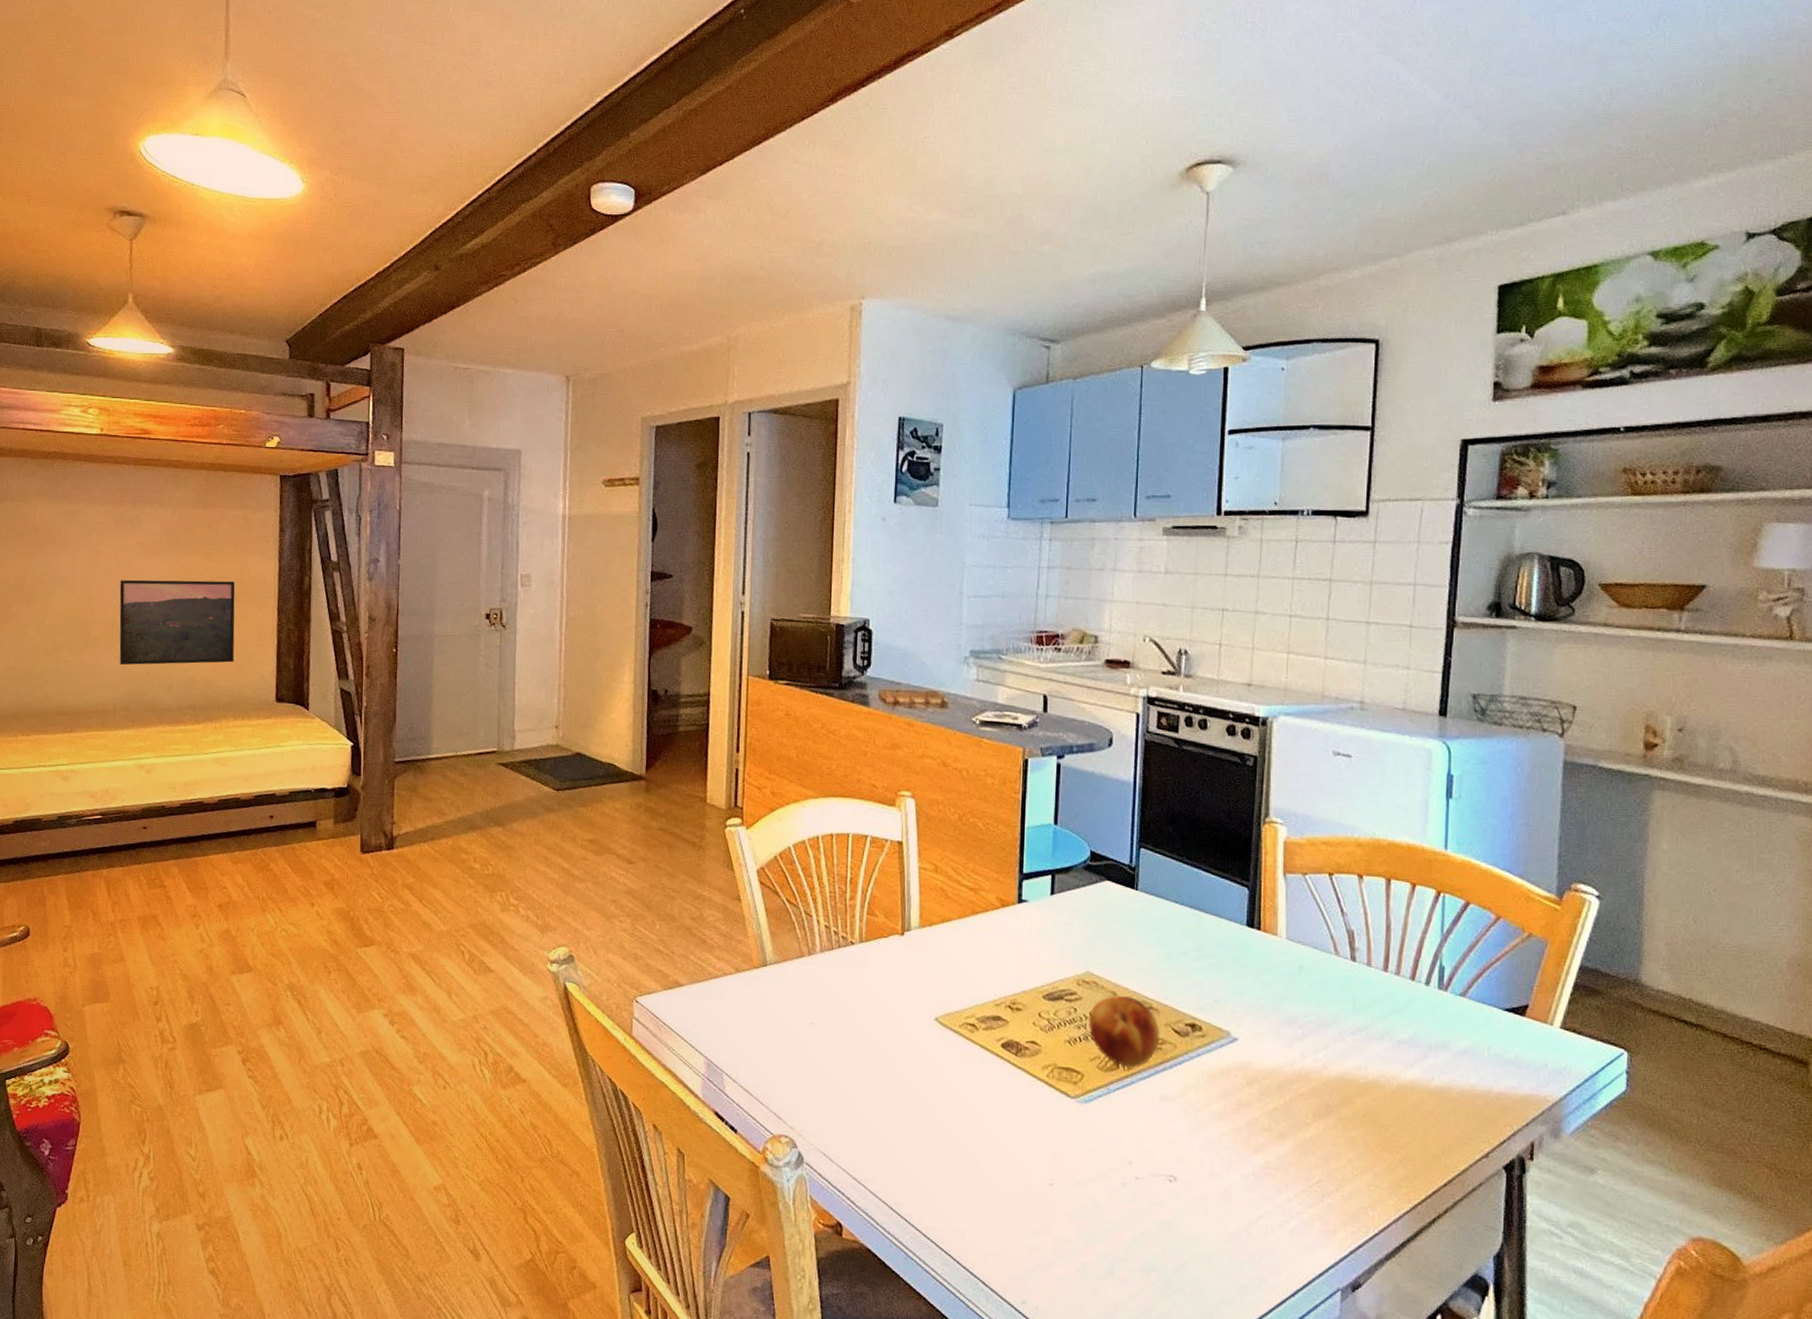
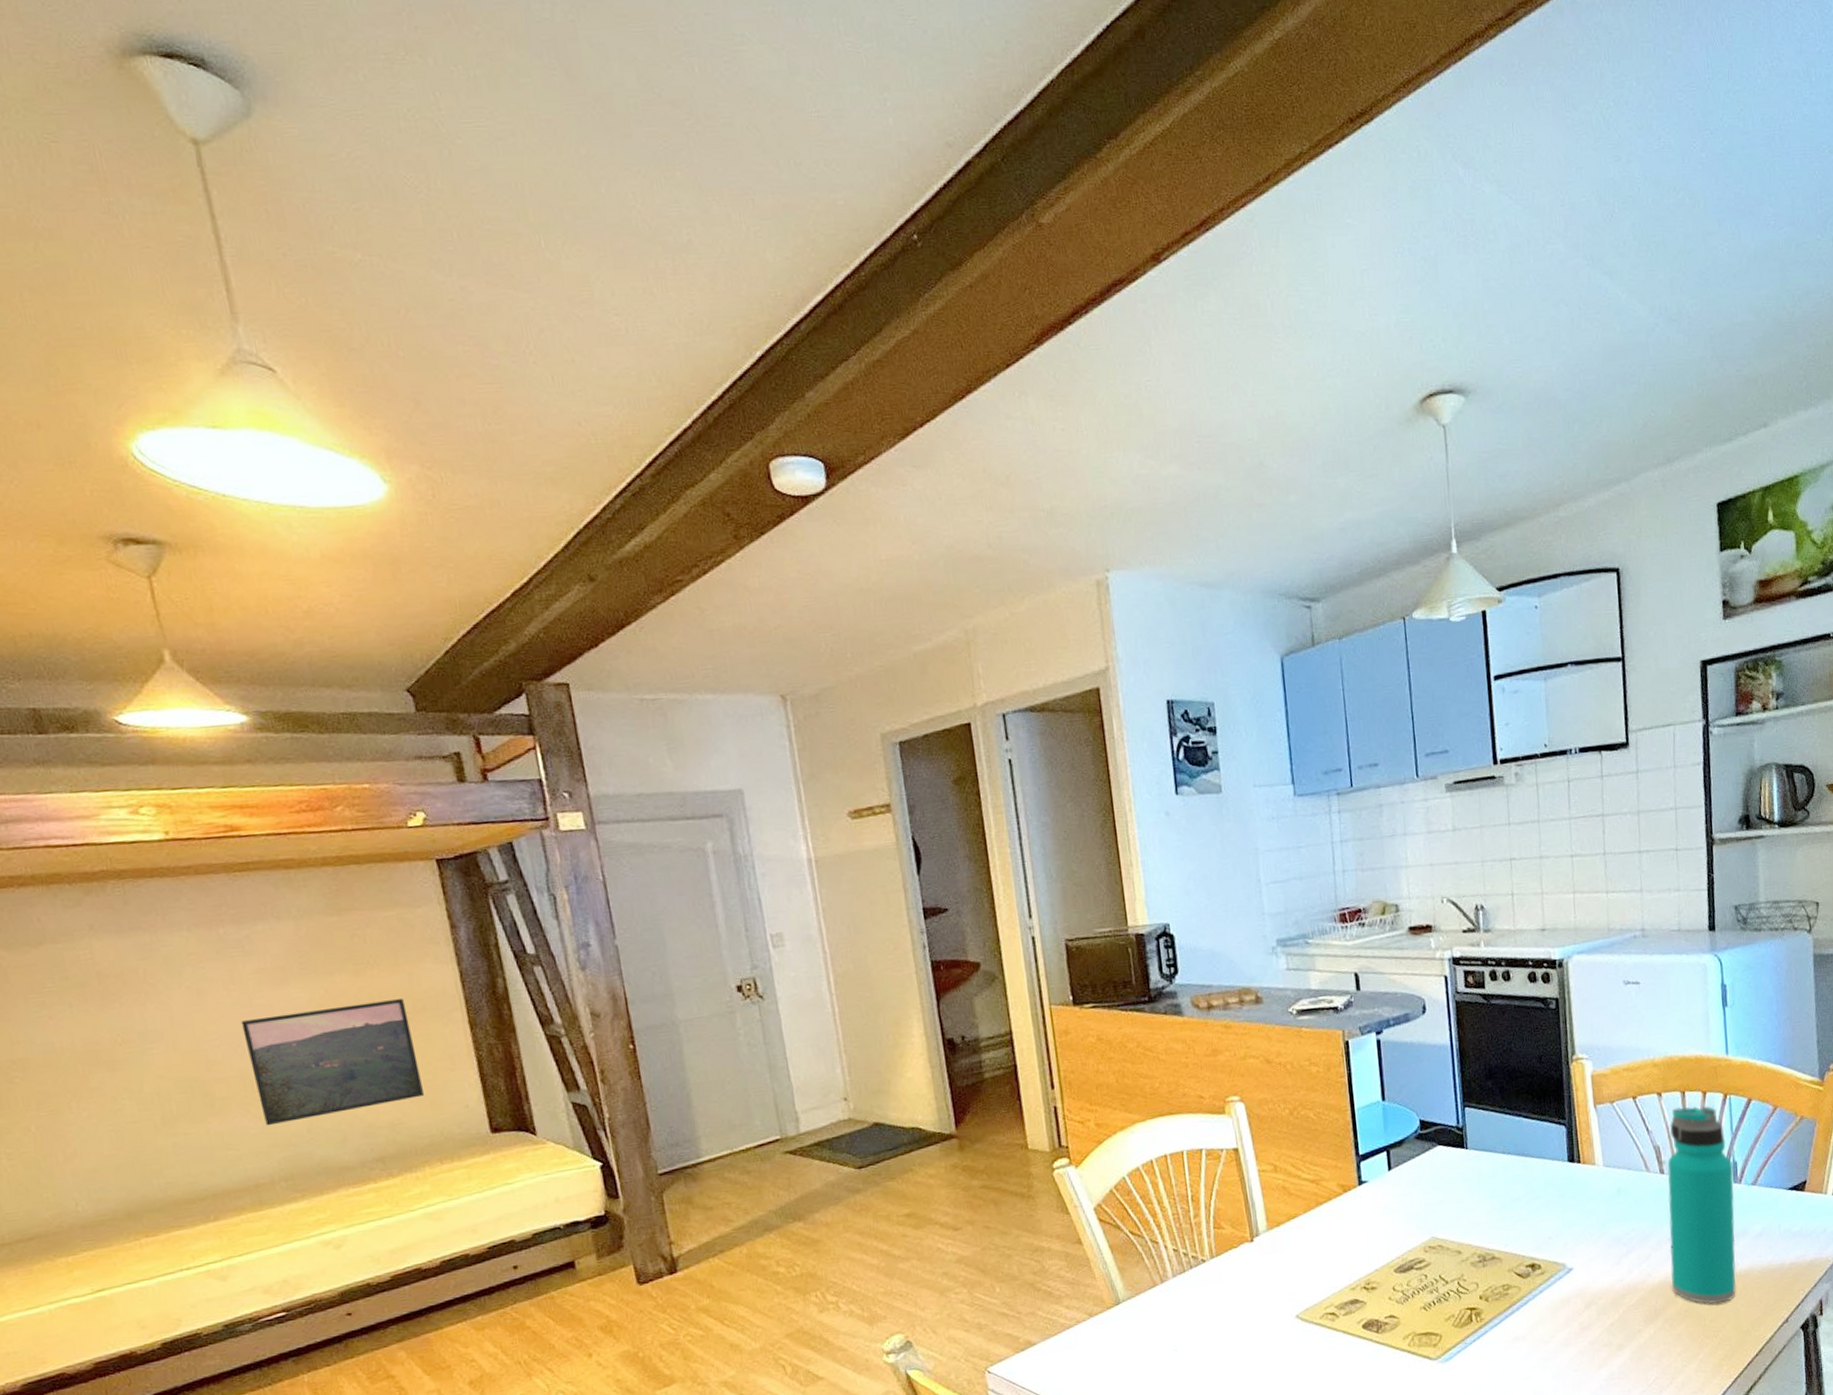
fruit: present [1089,995,1161,1068] -> none [1439,1251,1506,1320]
water bottle: none [1350,894,1440,1117] -> present [1667,1106,1737,1305]

